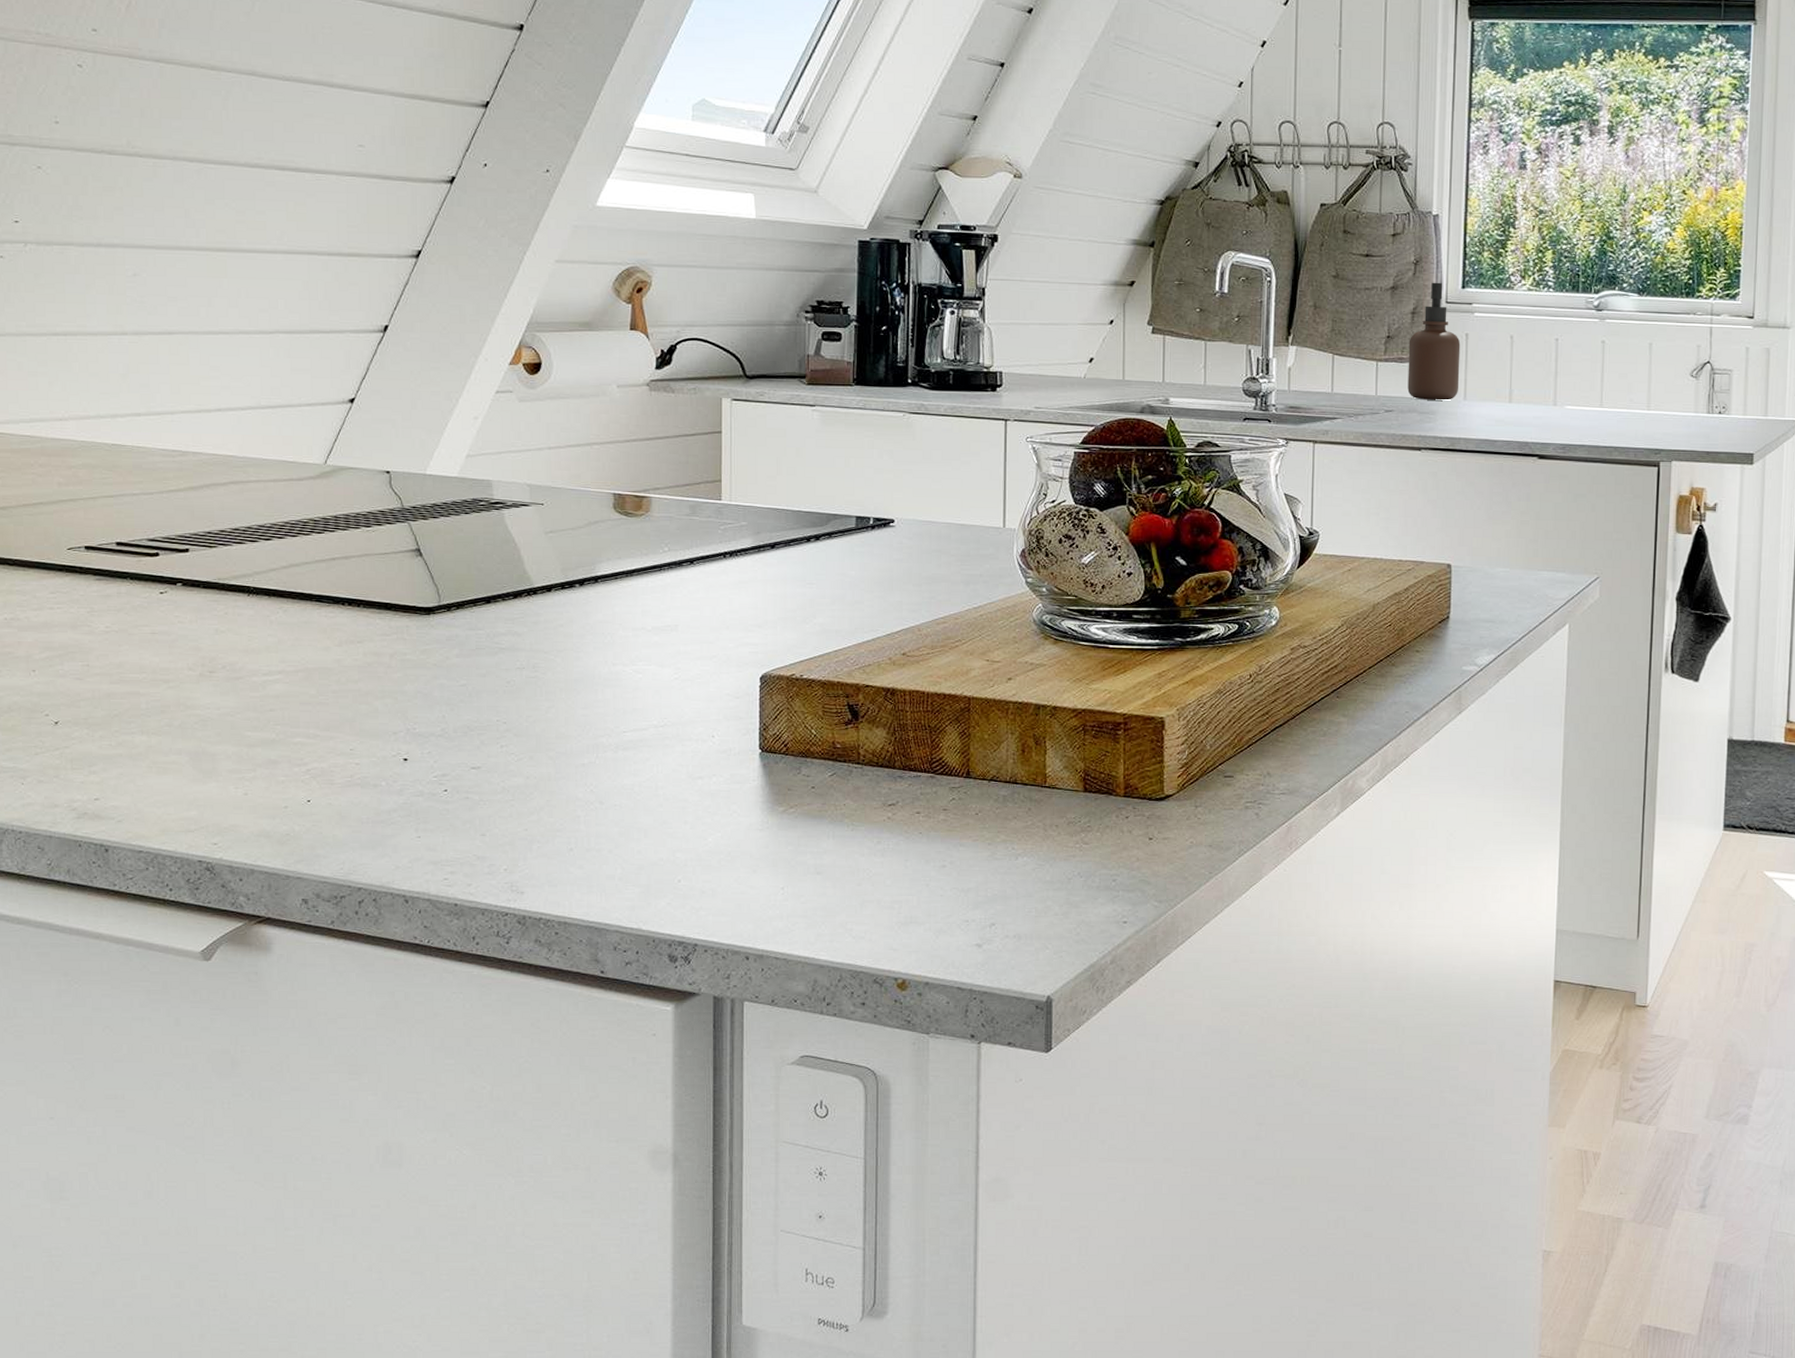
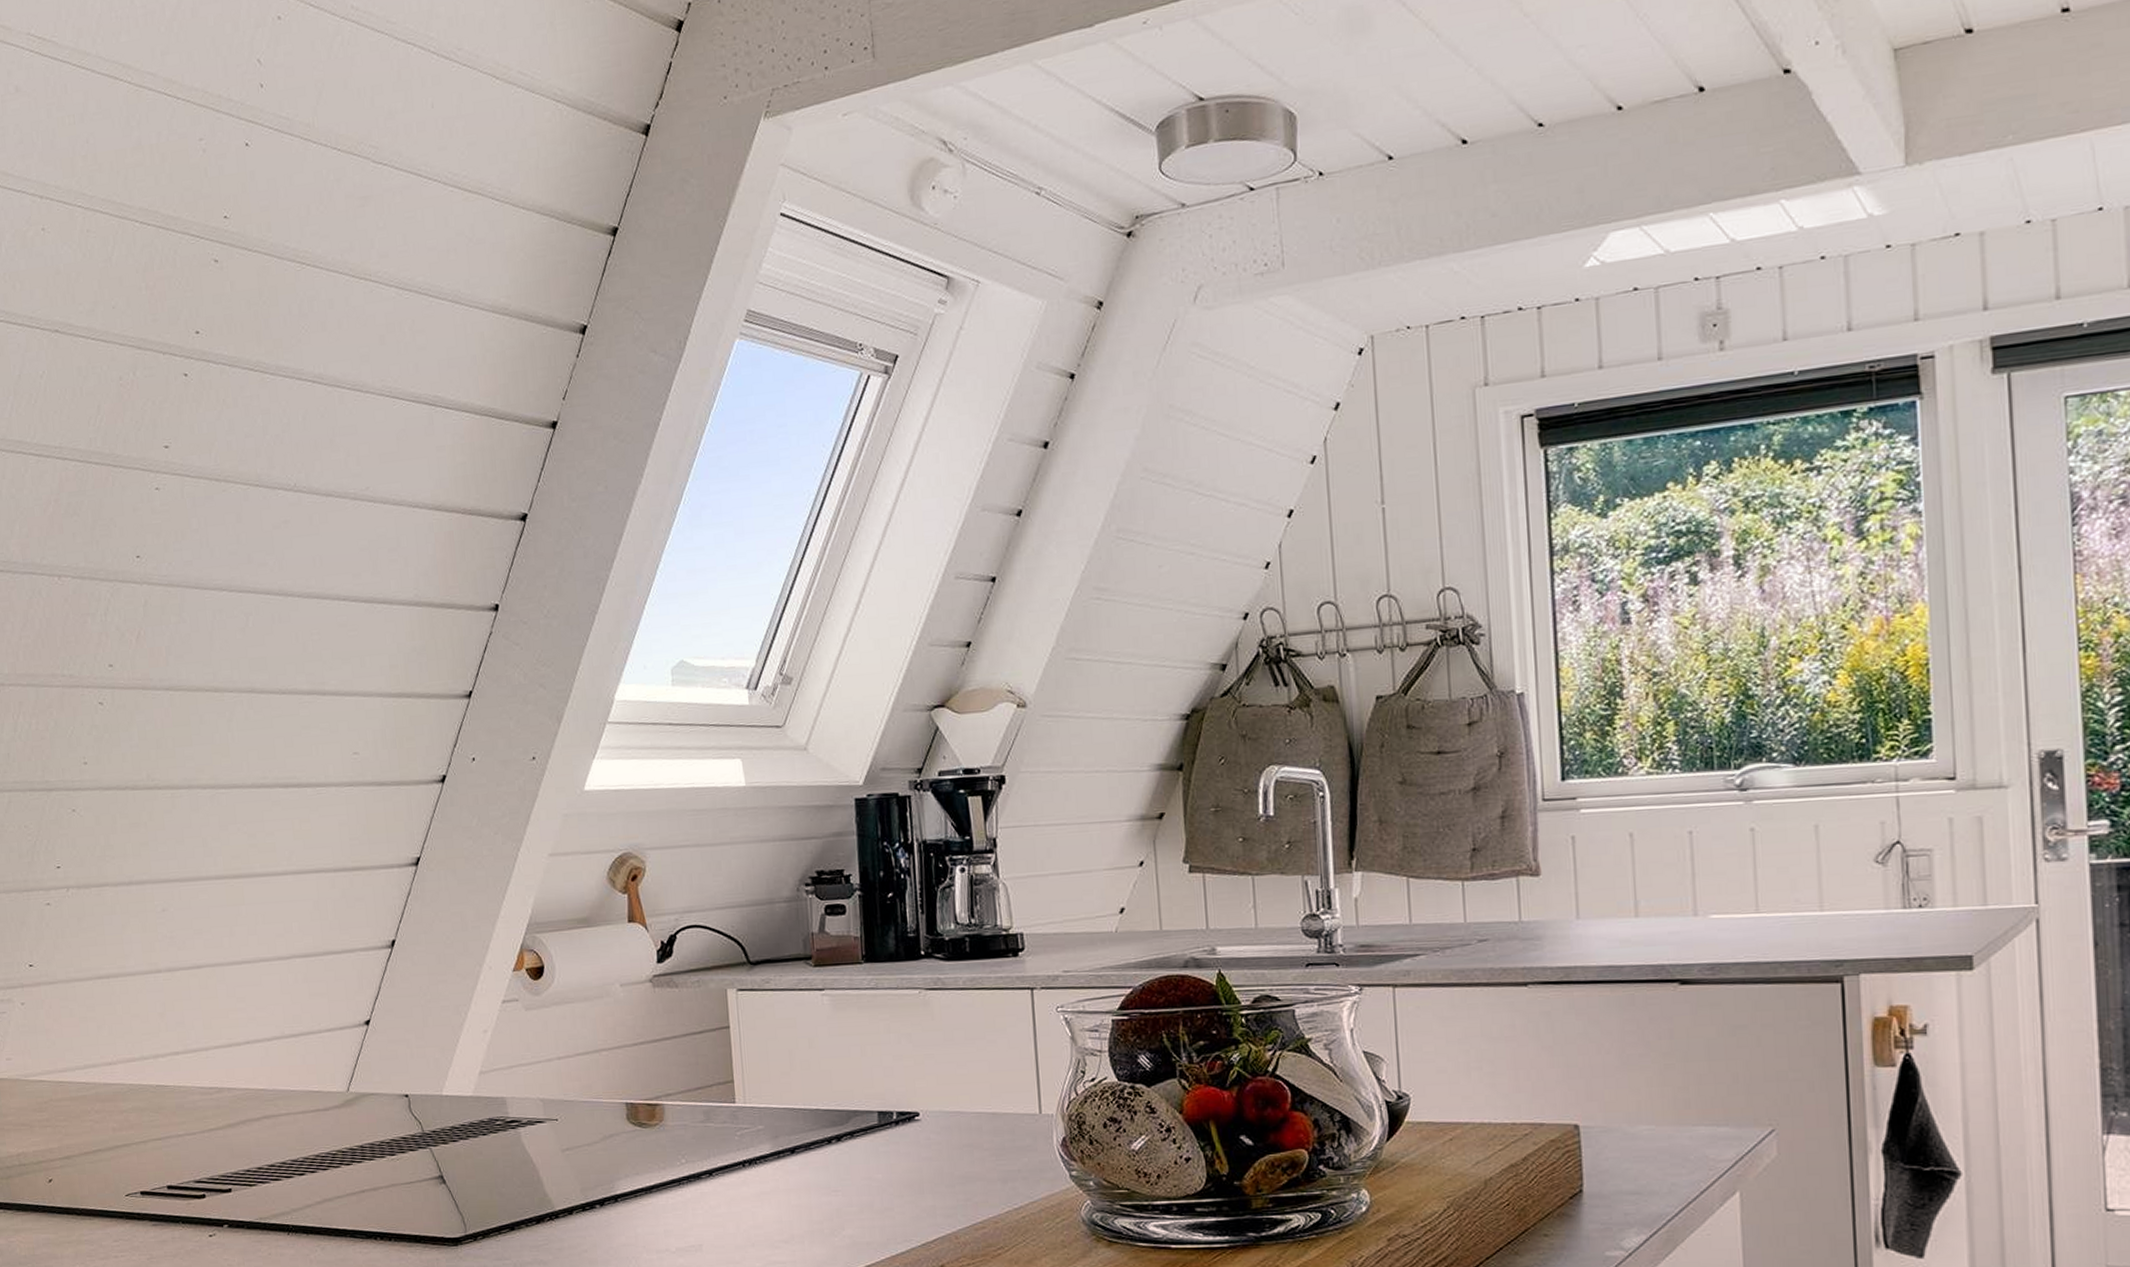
soap dispenser: present [1407,282,1461,401] -> none [1500,776,1569,924]

